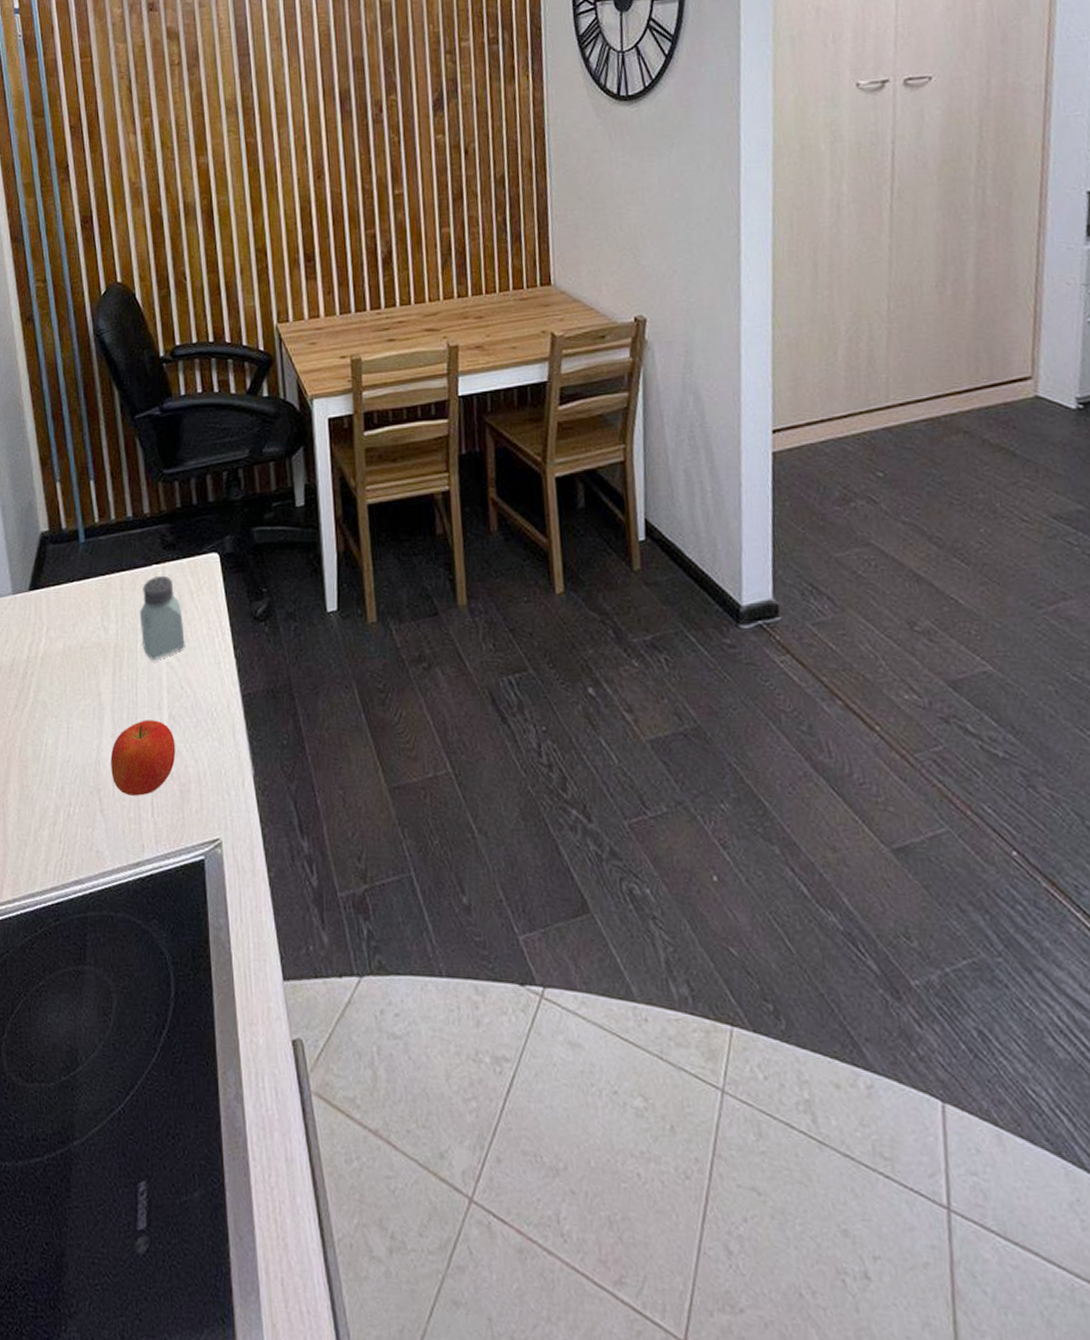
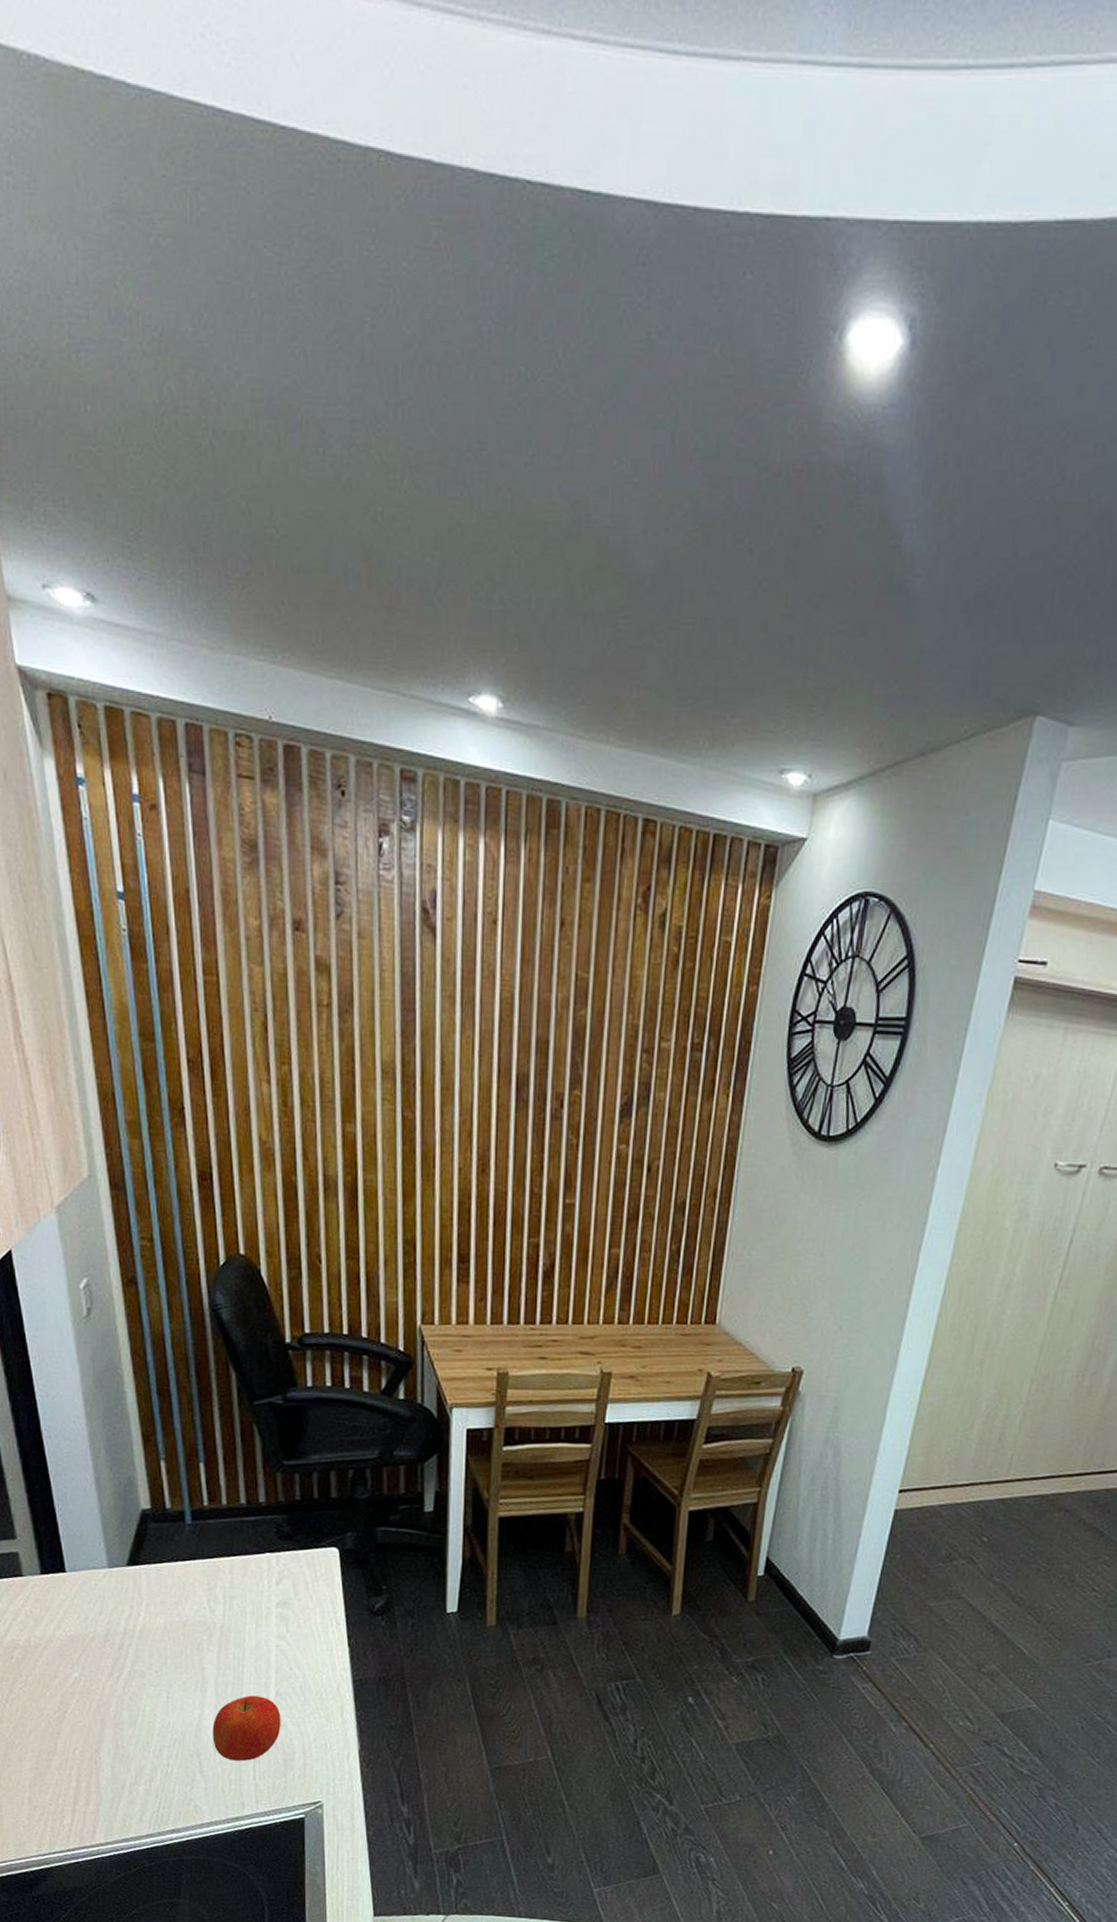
saltshaker: present [139,575,185,661] -> none [249,1563,297,1643]

